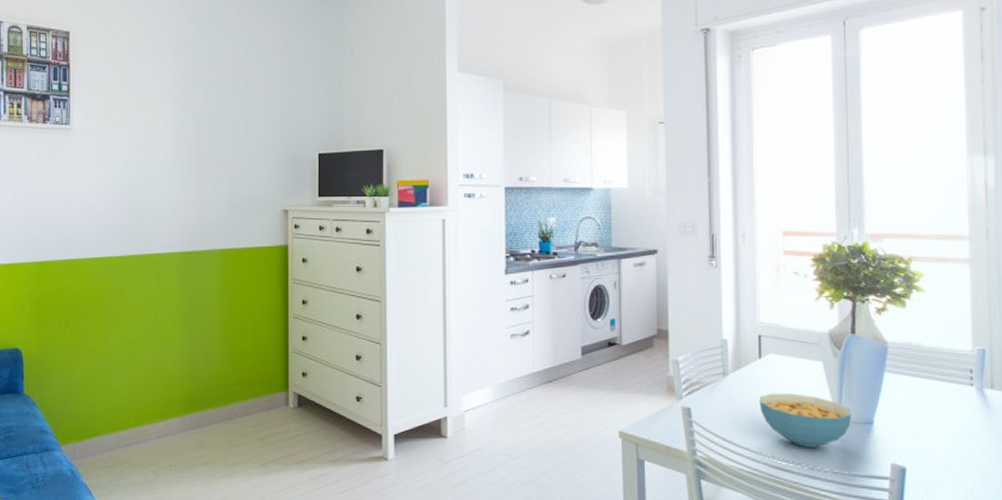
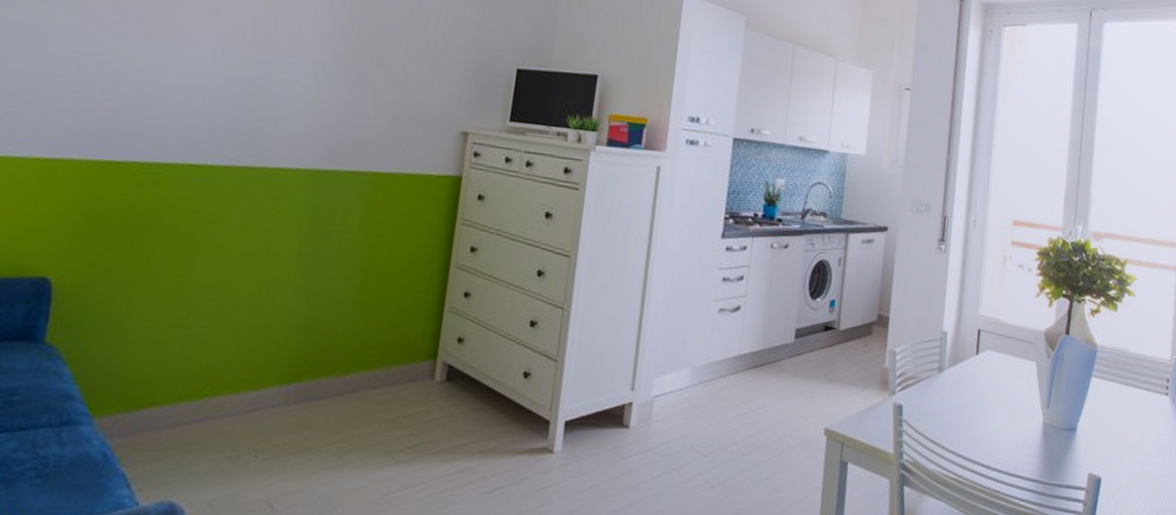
cereal bowl: present [759,393,852,447] -> none [971,393,1058,454]

